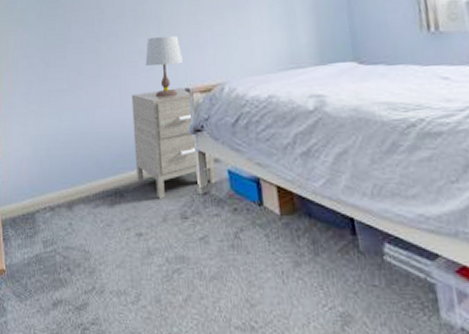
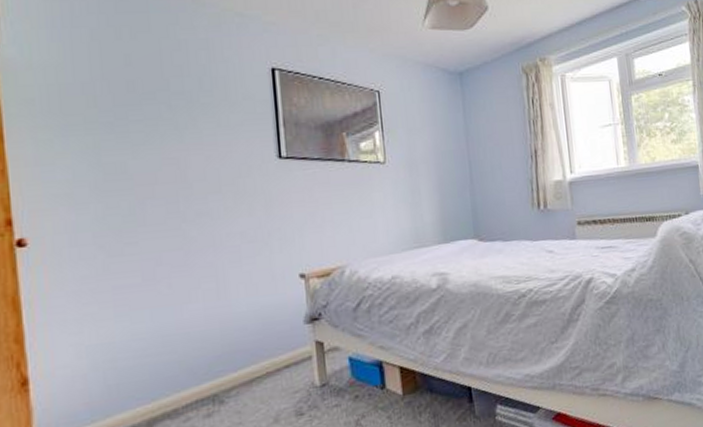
nightstand: present [131,87,217,199] -> none [232,273,336,399]
table lamp: present [145,36,184,98] -> none [249,215,298,286]

